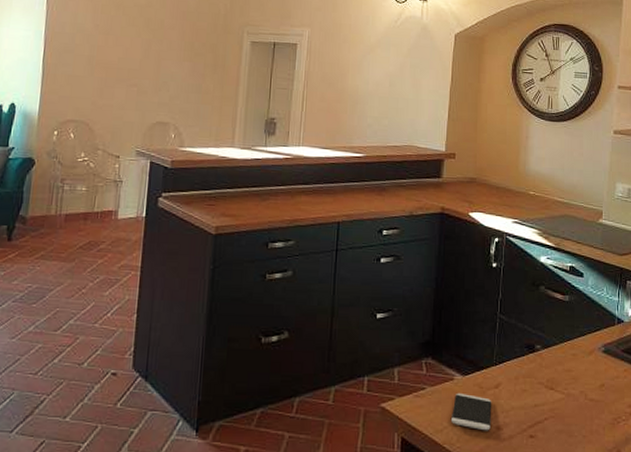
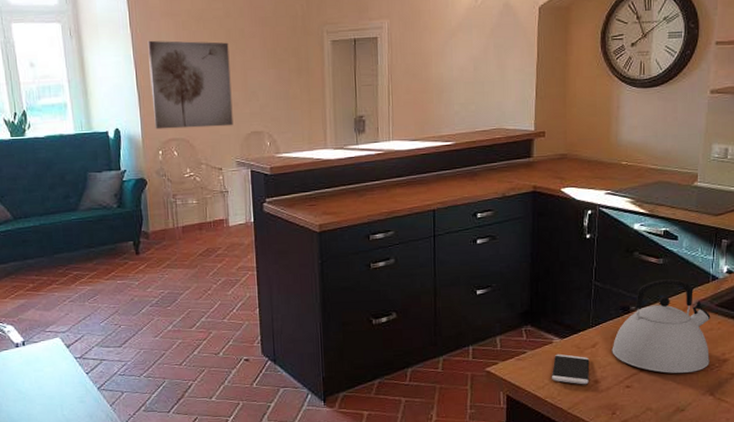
wall art: none [54,19,146,114] -> present [147,40,234,130]
kettle: none [515,318,617,426] -> present [612,279,711,374]

